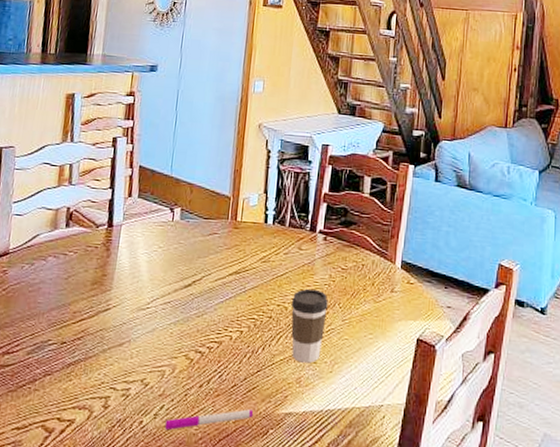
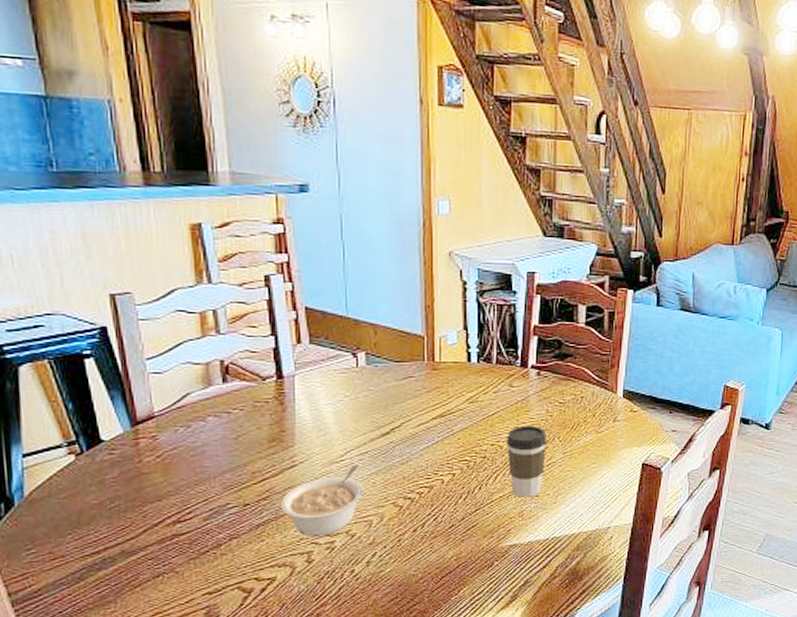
legume: none [90,314,162,382] -> present [280,465,363,537]
pen: present [165,409,254,431] -> none [380,546,476,576]

